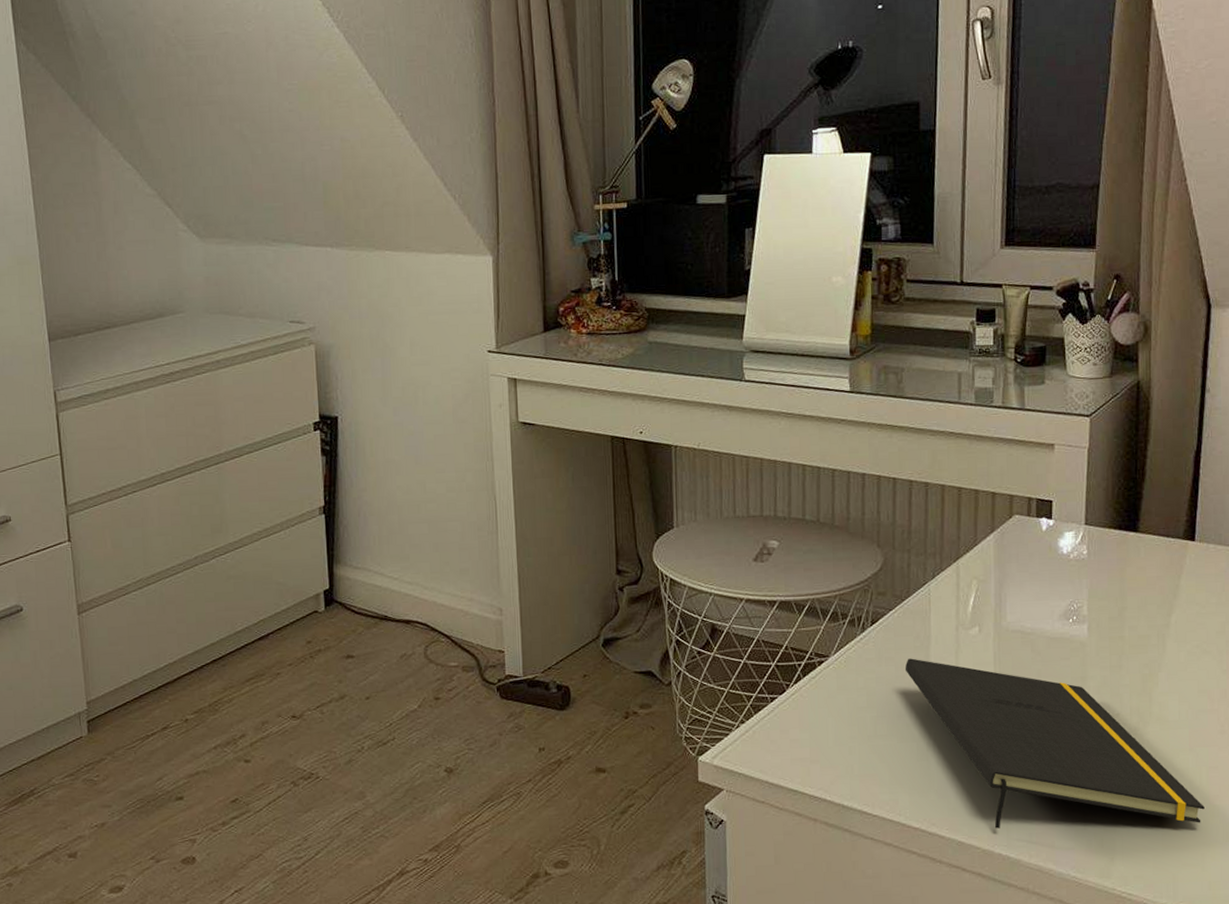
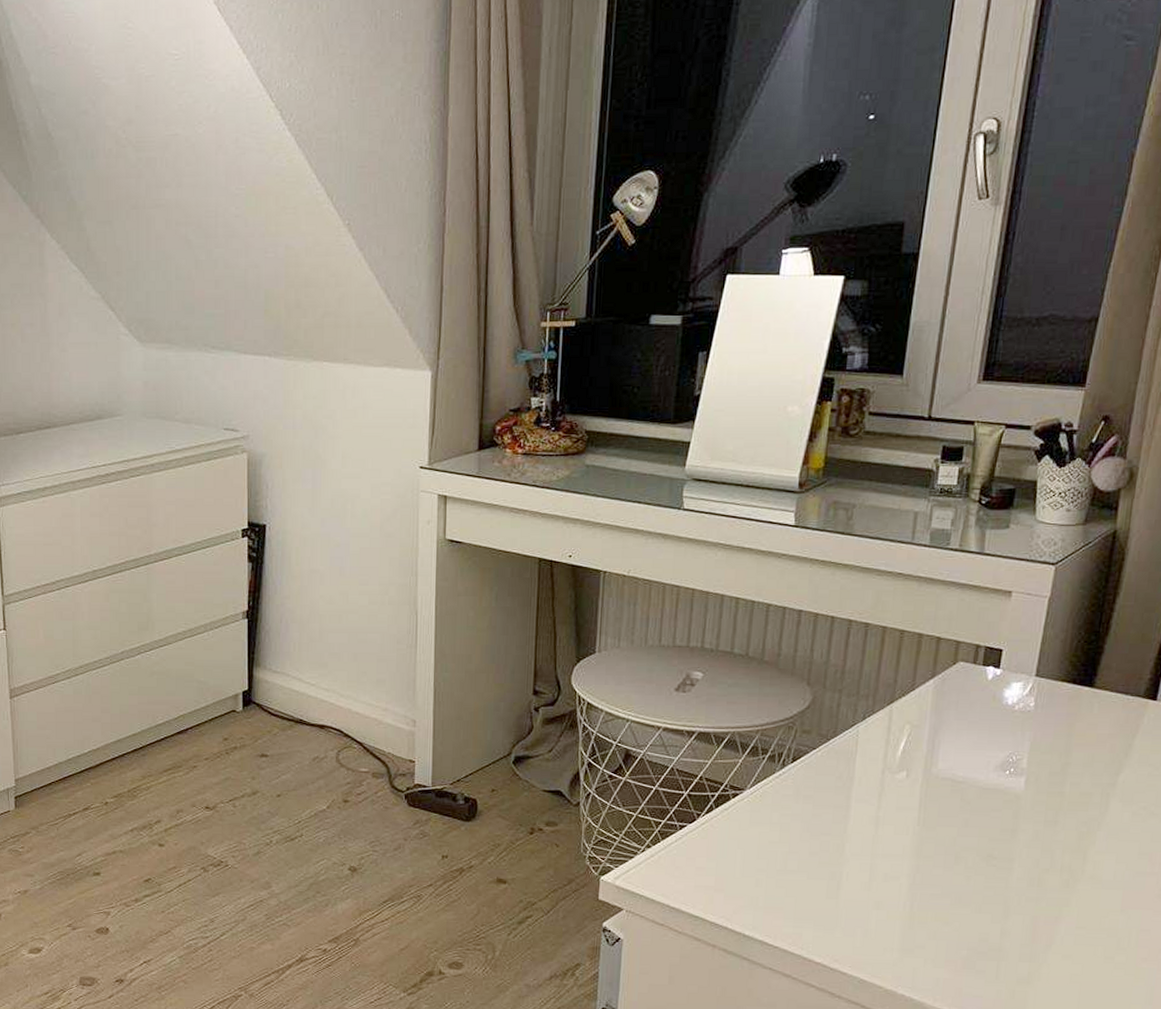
notepad: present [904,658,1205,829] -> none [822,798,1130,984]

